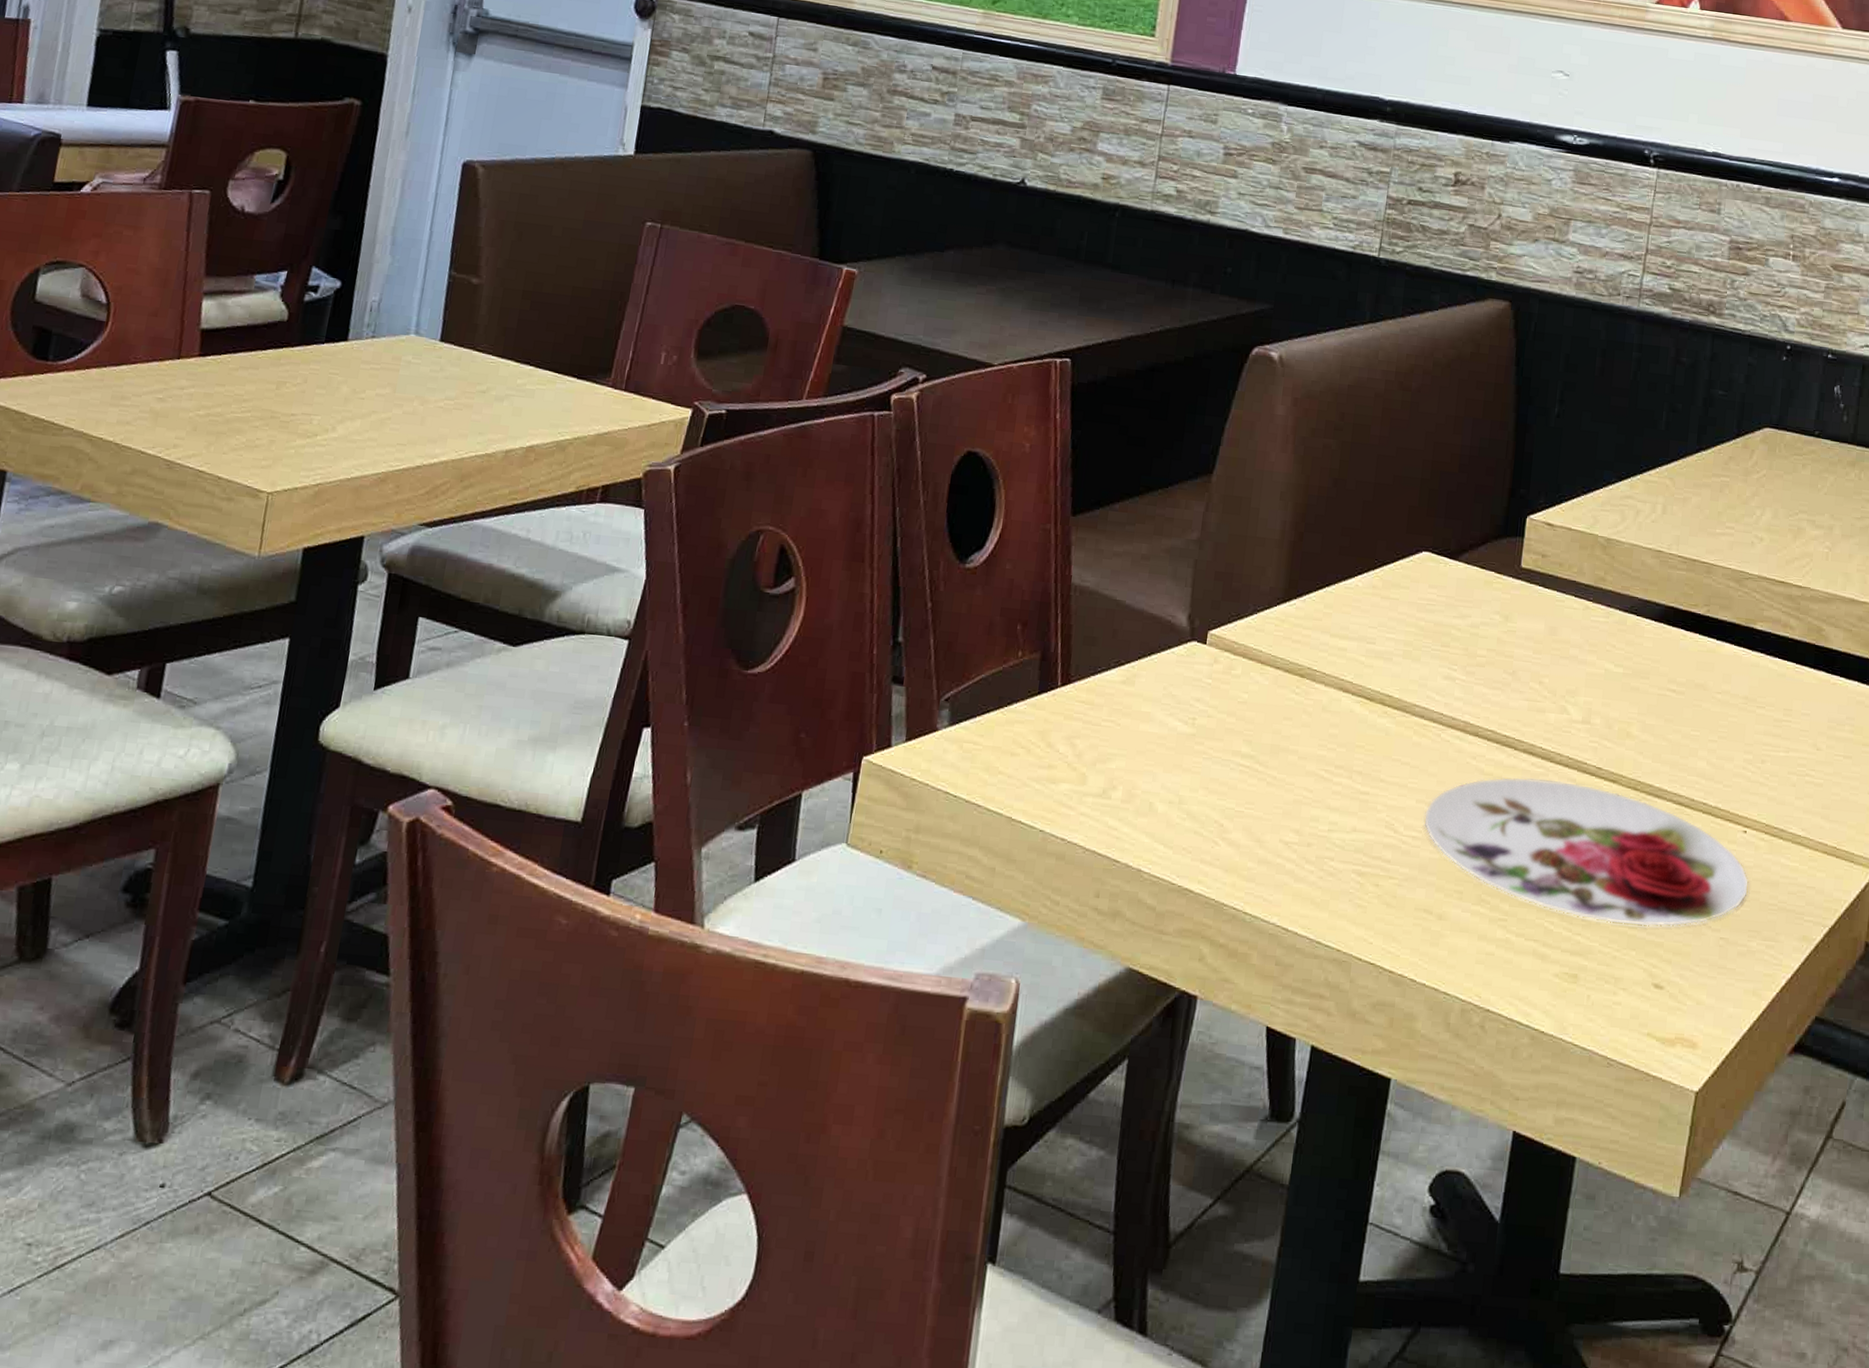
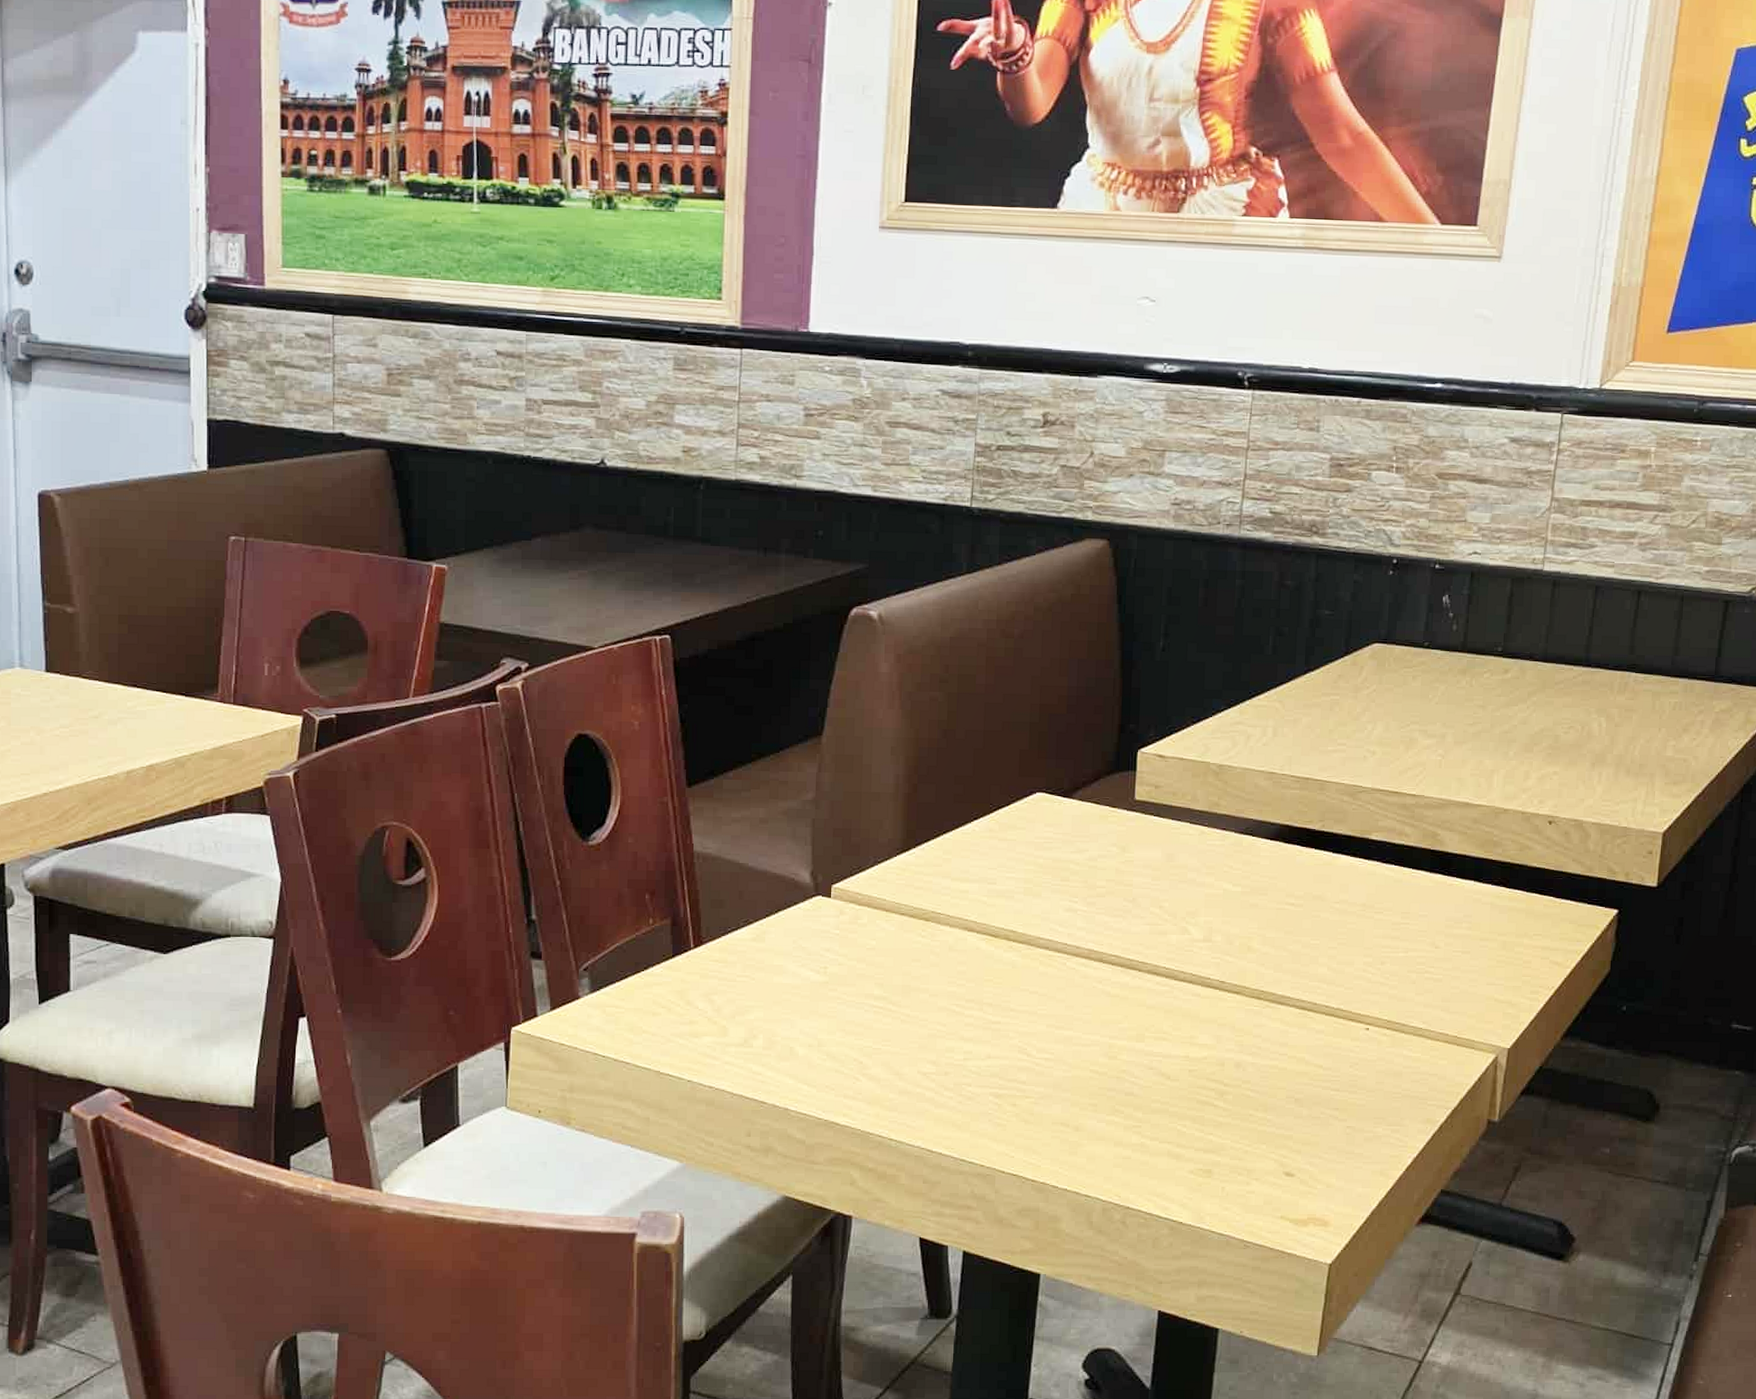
plate: present [1423,777,1749,927] -> none [1055,996,1373,1122]

